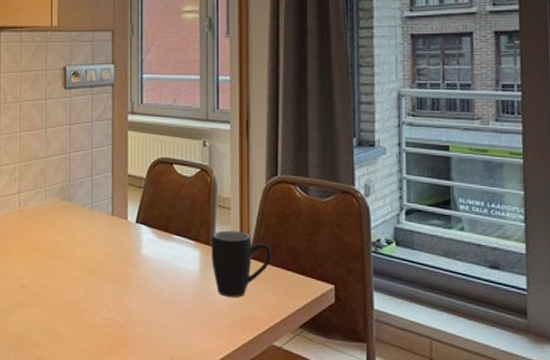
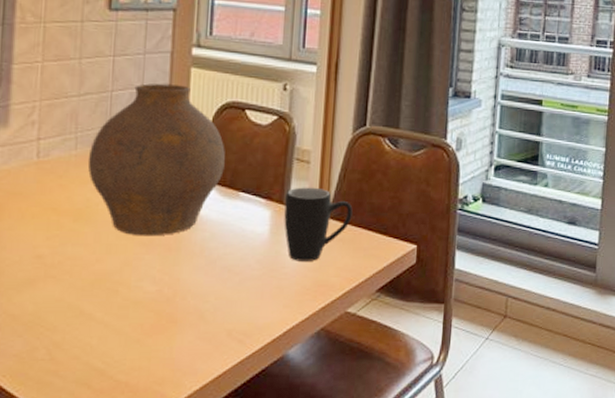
vase: none [54,146,159,272] -> present [87,83,225,237]

